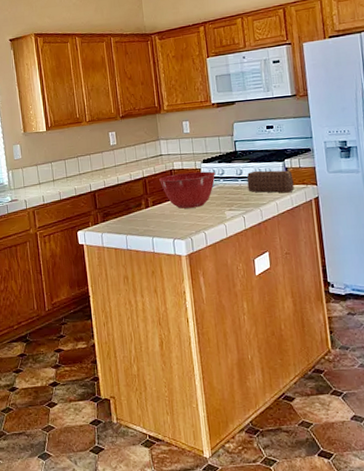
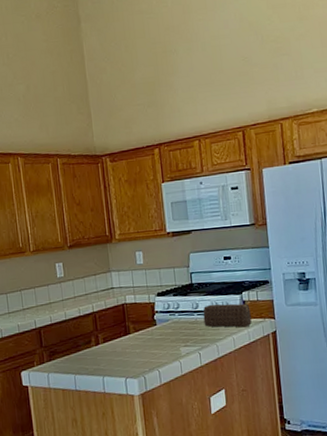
mixing bowl: present [159,171,216,209] -> none [110,305,171,345]

